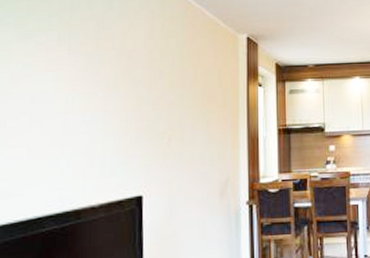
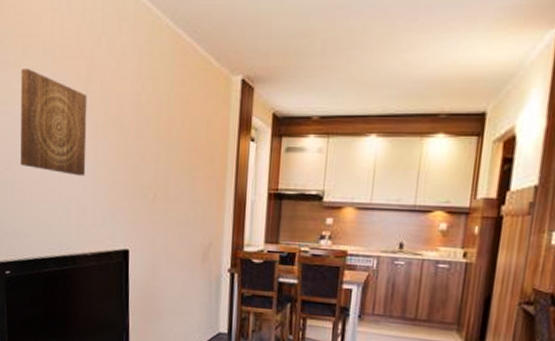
wall art: none [17,29,98,128] -> present [21,69,87,176]

